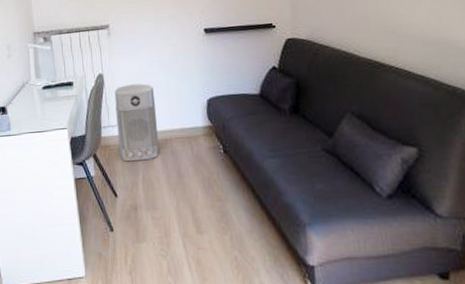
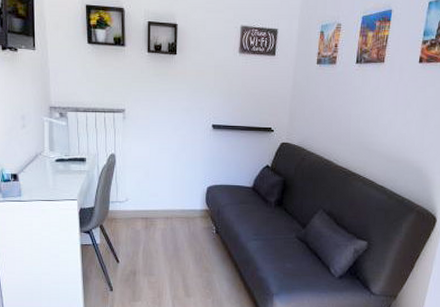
air purifier: present [114,83,159,162] -> none [124,166,162,234]

